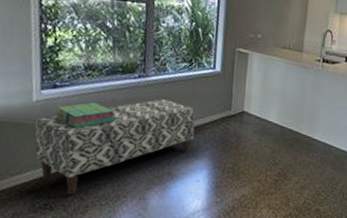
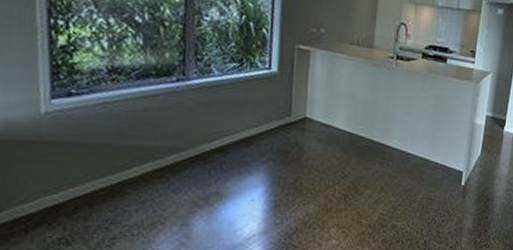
bench: present [34,98,196,195] -> none [43,105,249,225]
stack of books: present [55,102,117,129] -> none [70,112,150,144]

